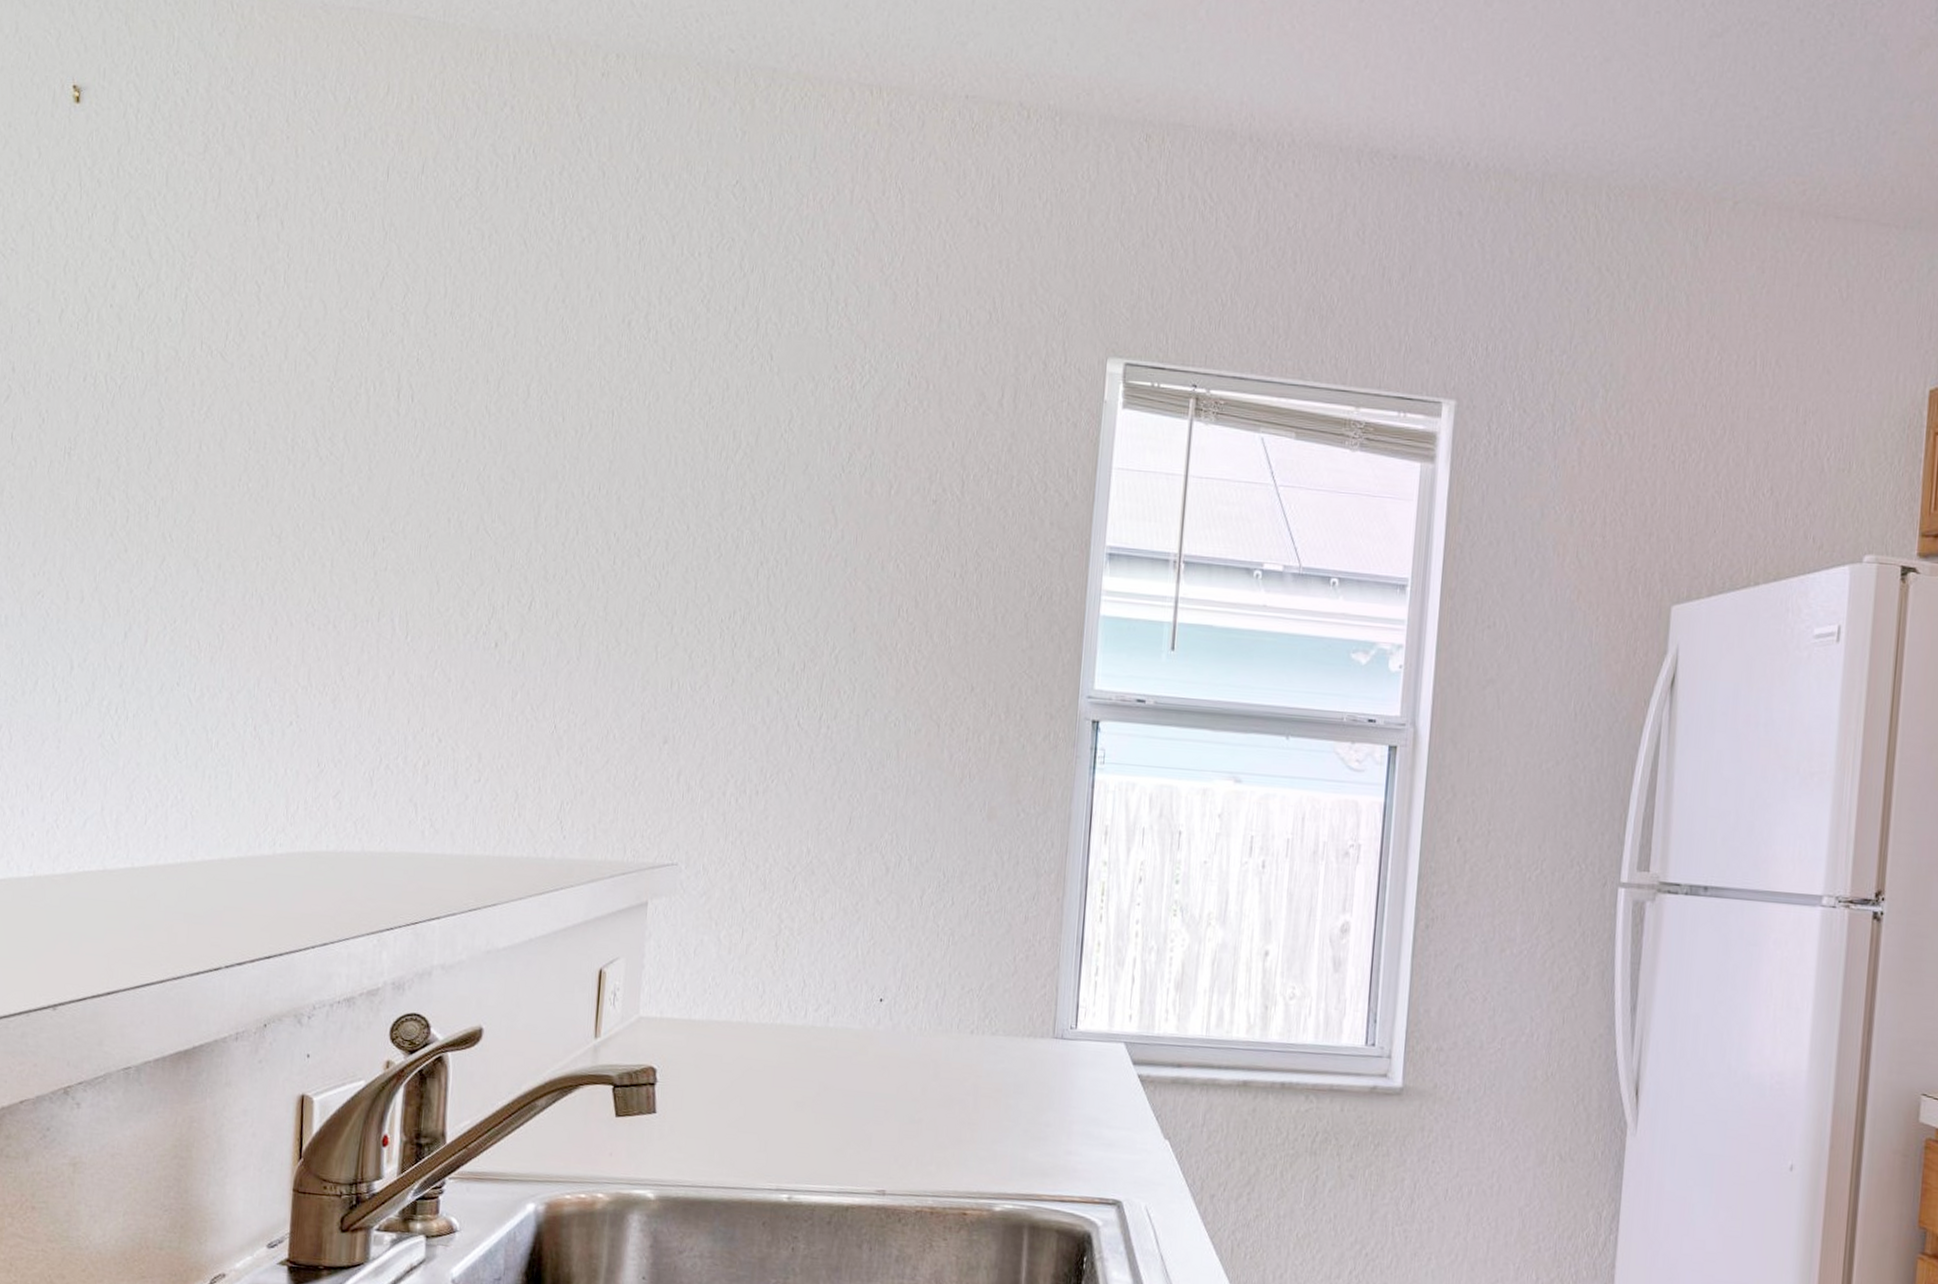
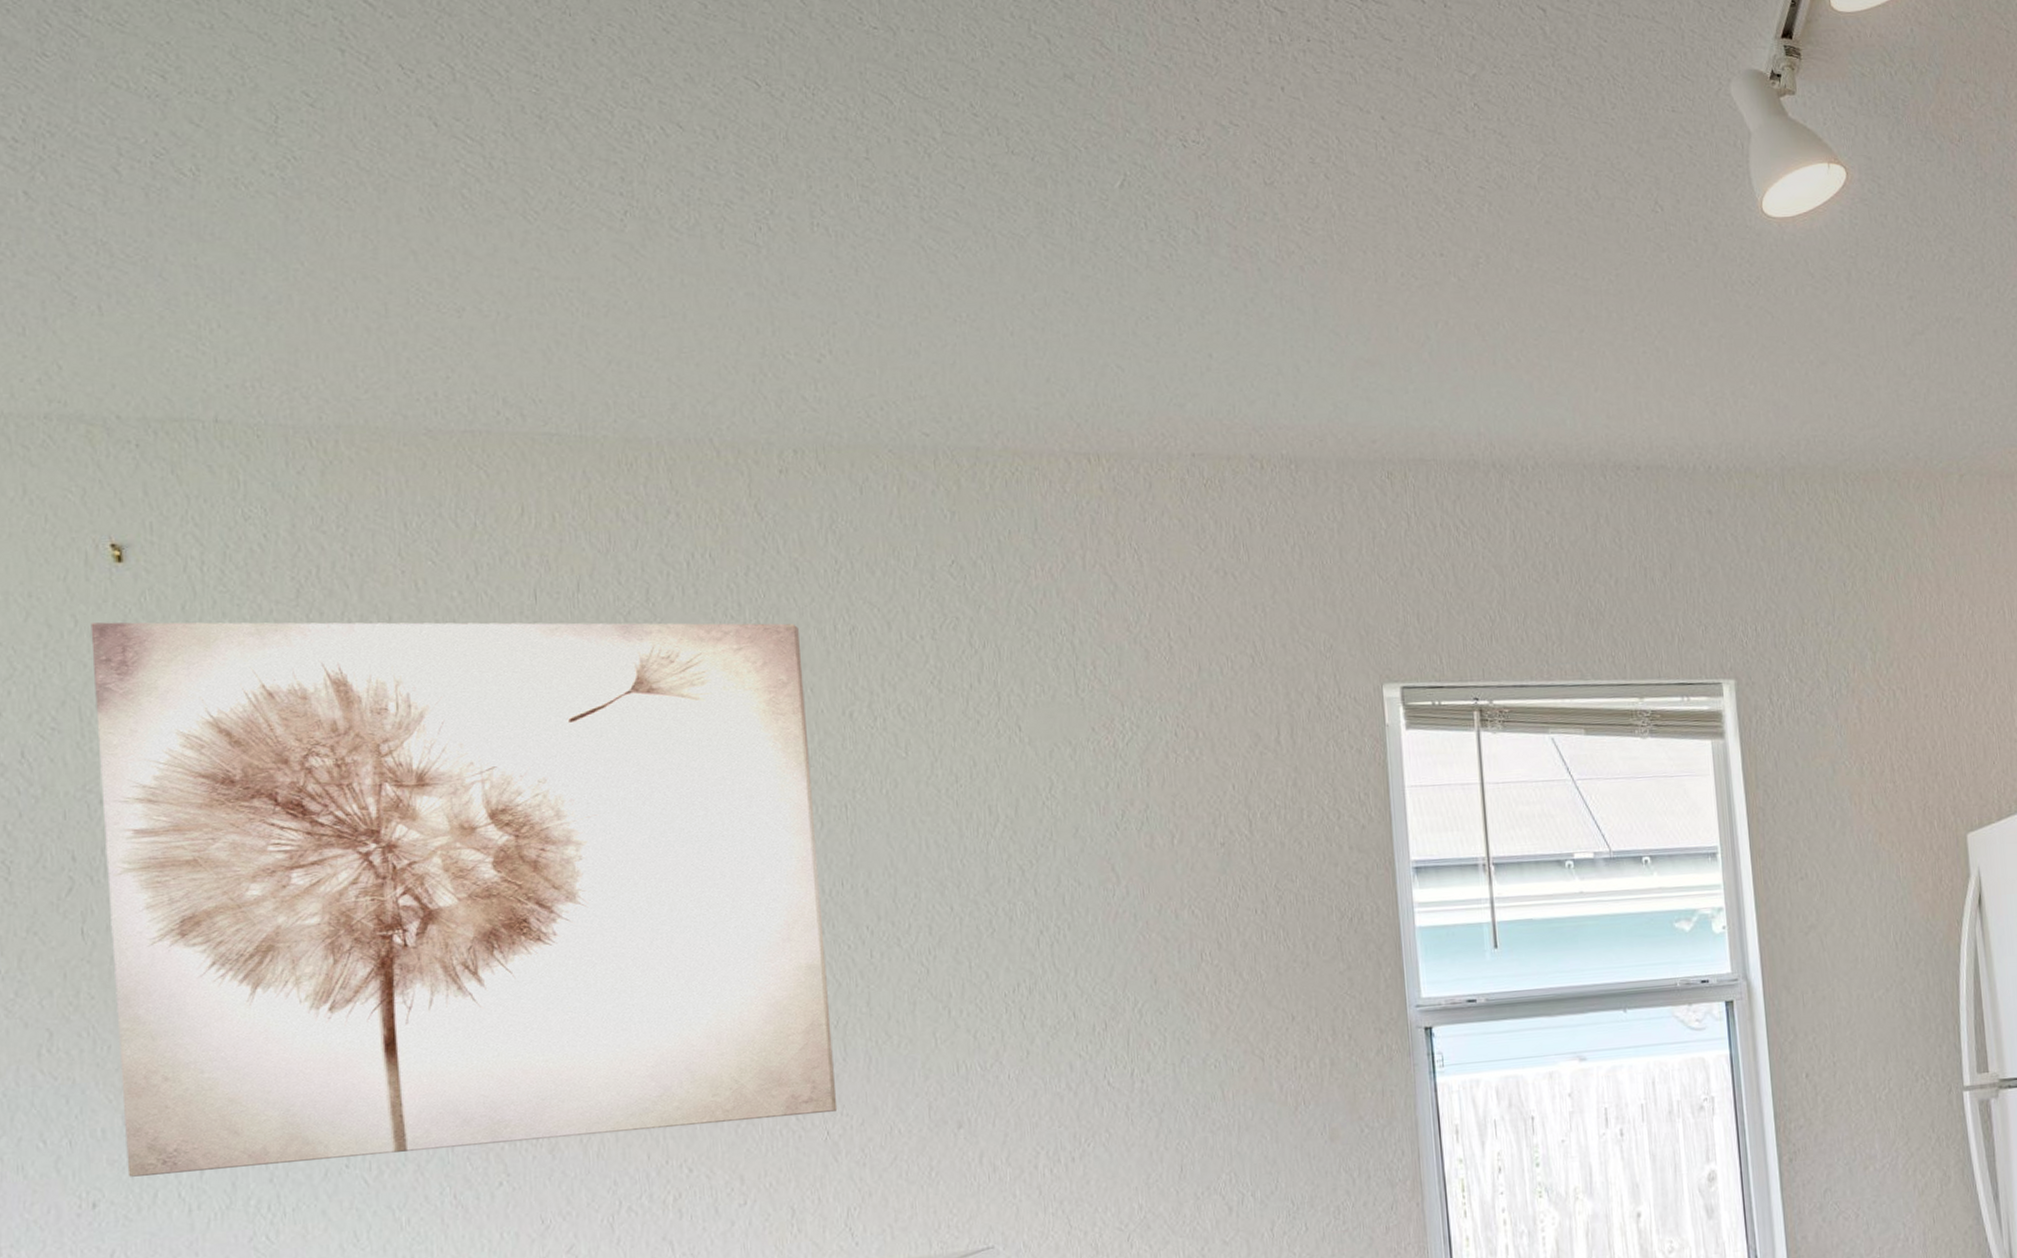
wall art: none [19,156,597,708] -> present [90,622,838,1177]

